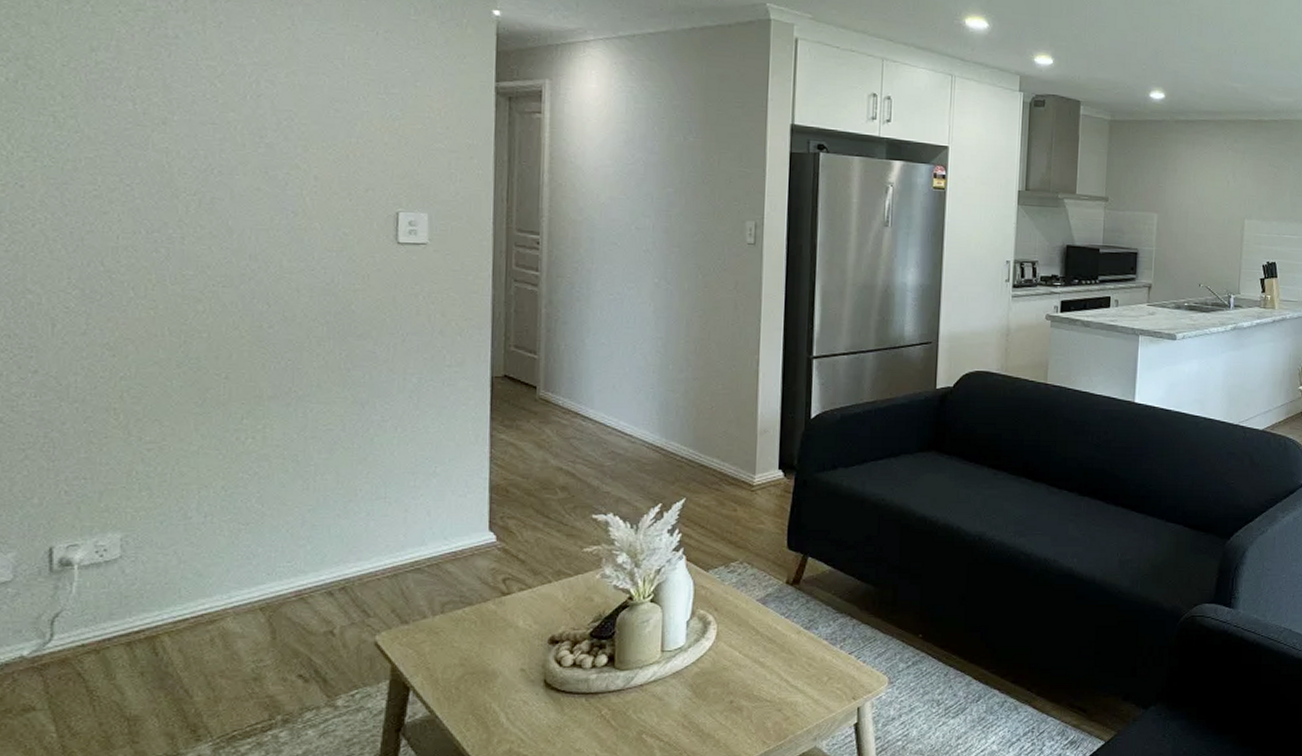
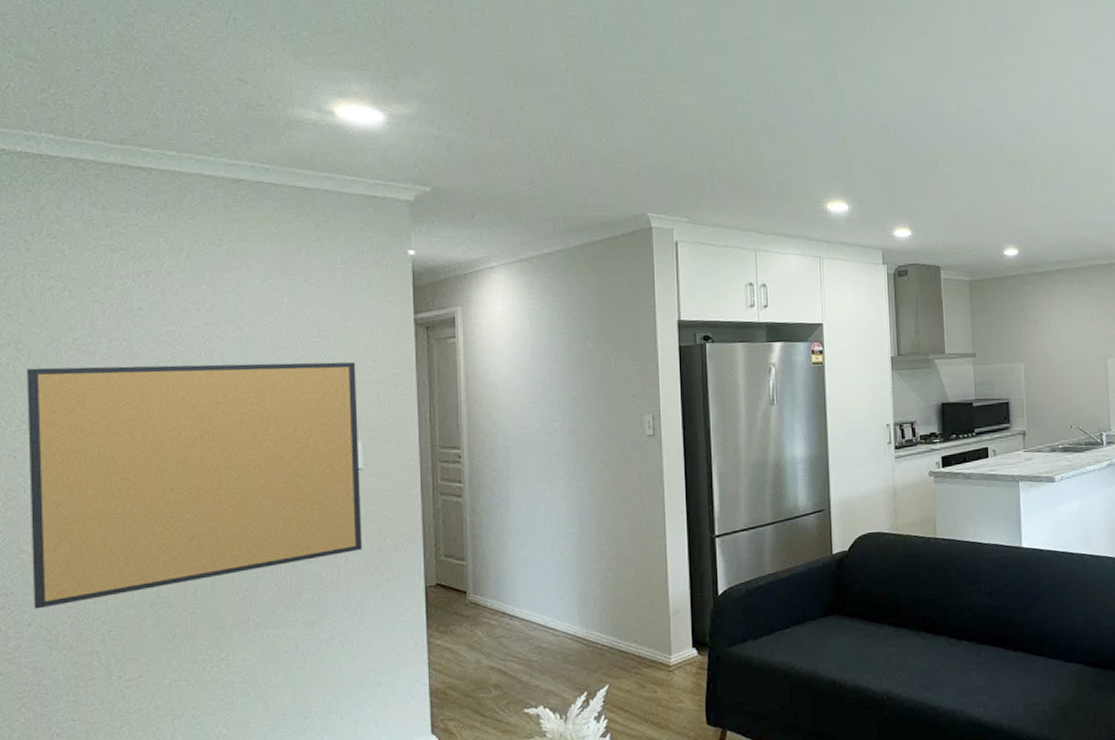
wall art: none [38,88,426,356] -> present [27,362,363,609]

